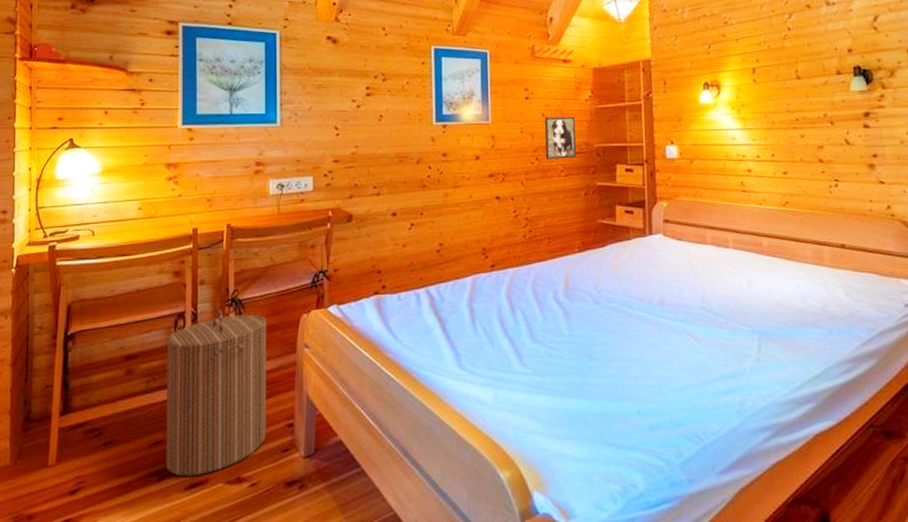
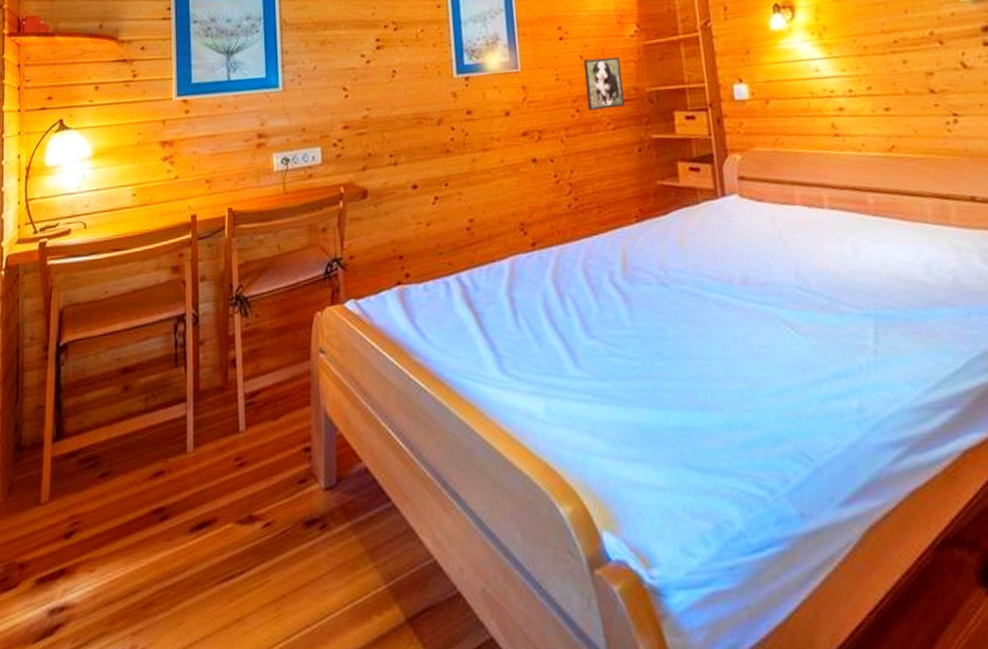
laundry hamper: present [165,309,267,476] -> none [165,309,281,515]

